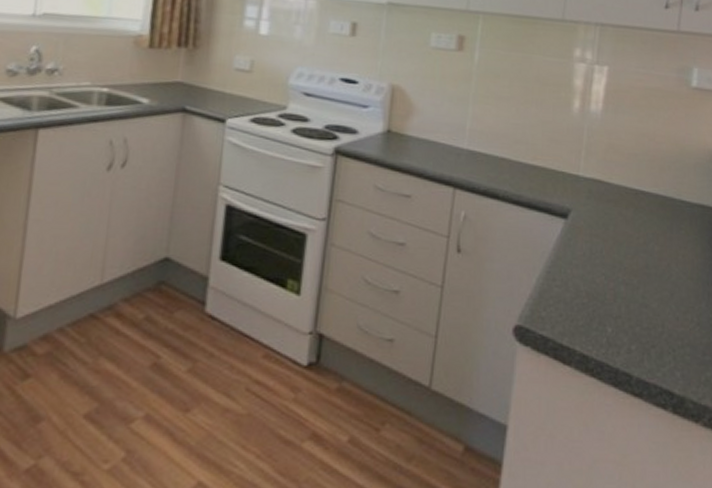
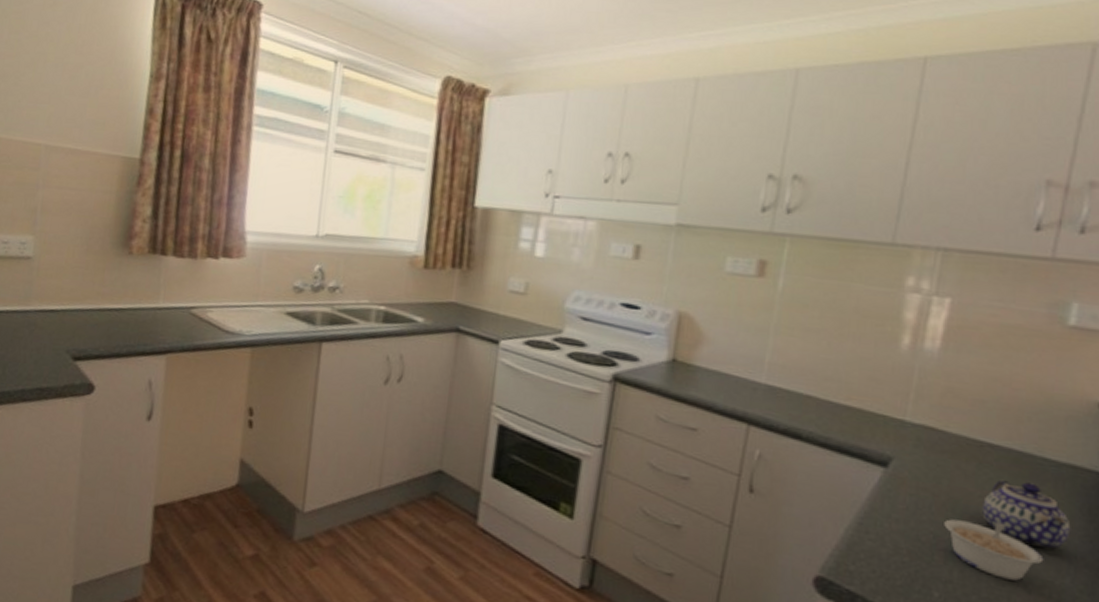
legume: none [612,259,686,310] -> present [944,519,1044,581]
teapot: none [640,221,703,279] -> present [982,479,1071,549]

